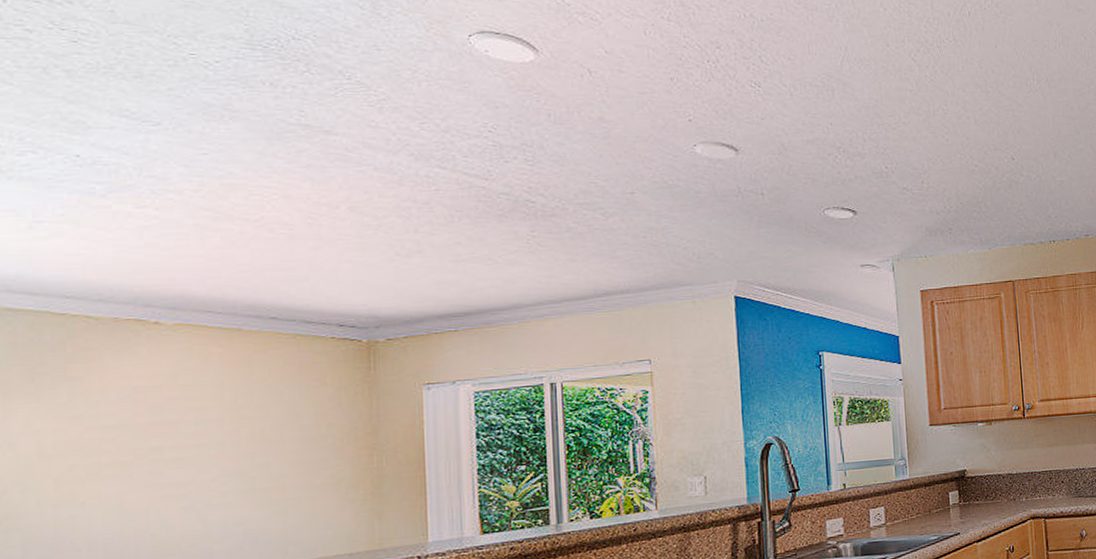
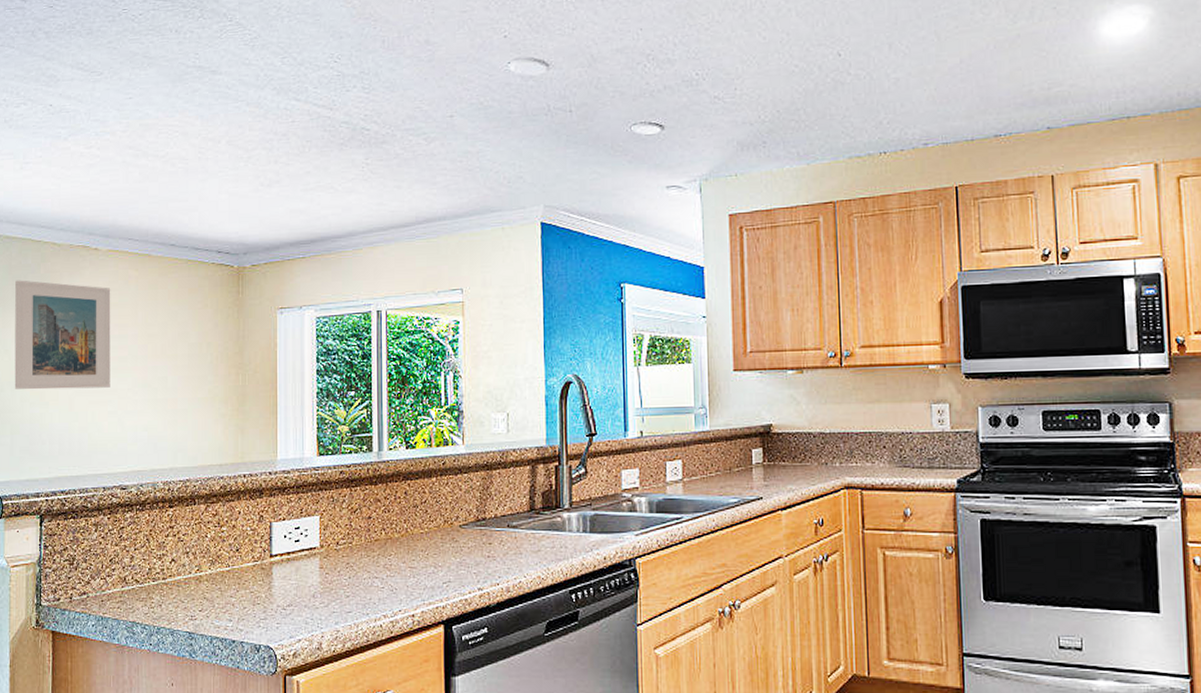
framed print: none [24,360,184,490] -> present [14,280,111,390]

